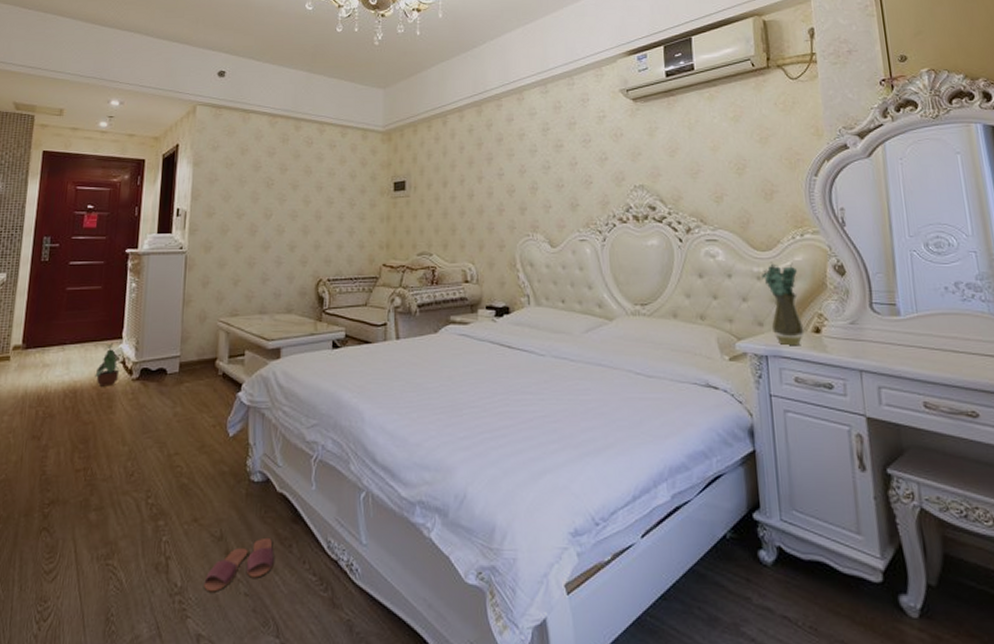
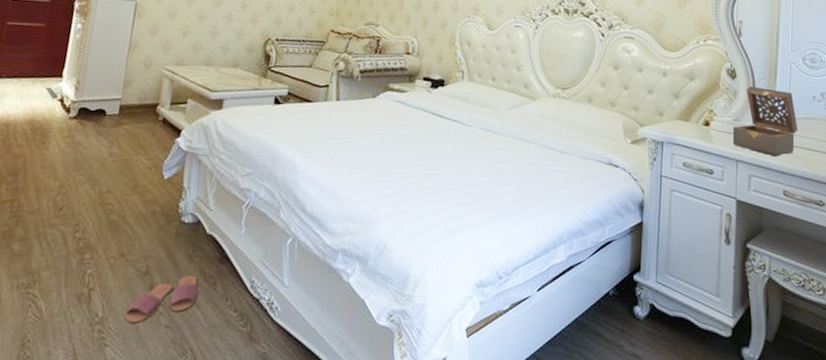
potted plant: present [95,343,121,387] -> none [30,80,58,123]
vase: present [762,262,805,346] -> none [667,61,697,136]
jewelry box: none [849,283,932,363] -> present [732,87,798,157]

